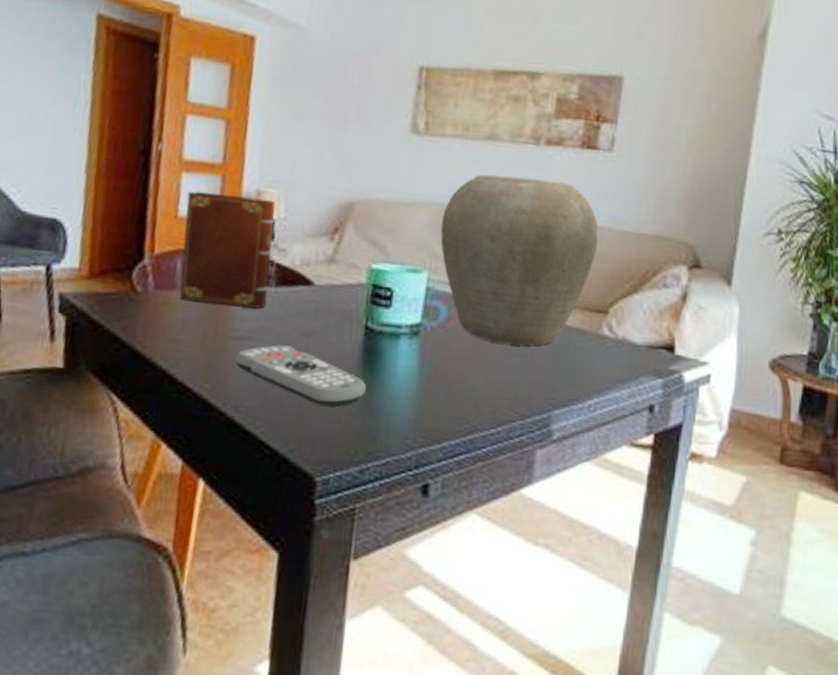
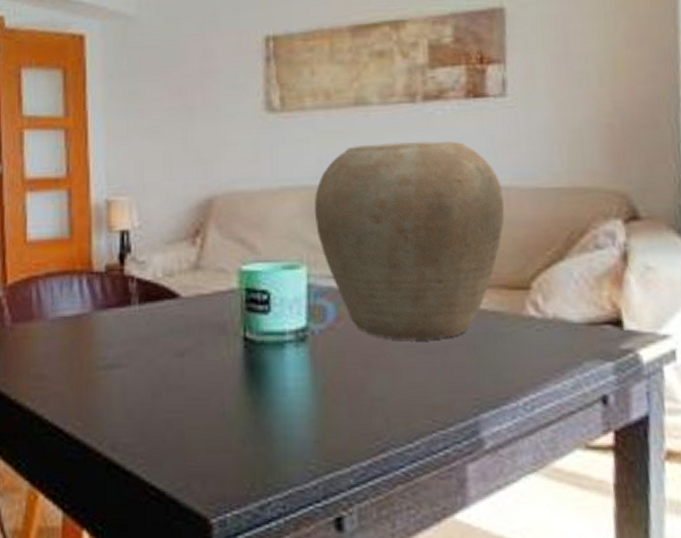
book: present [179,191,276,309] -> none [33,208,132,332]
remote control: present [234,345,366,406] -> none [105,369,254,434]

